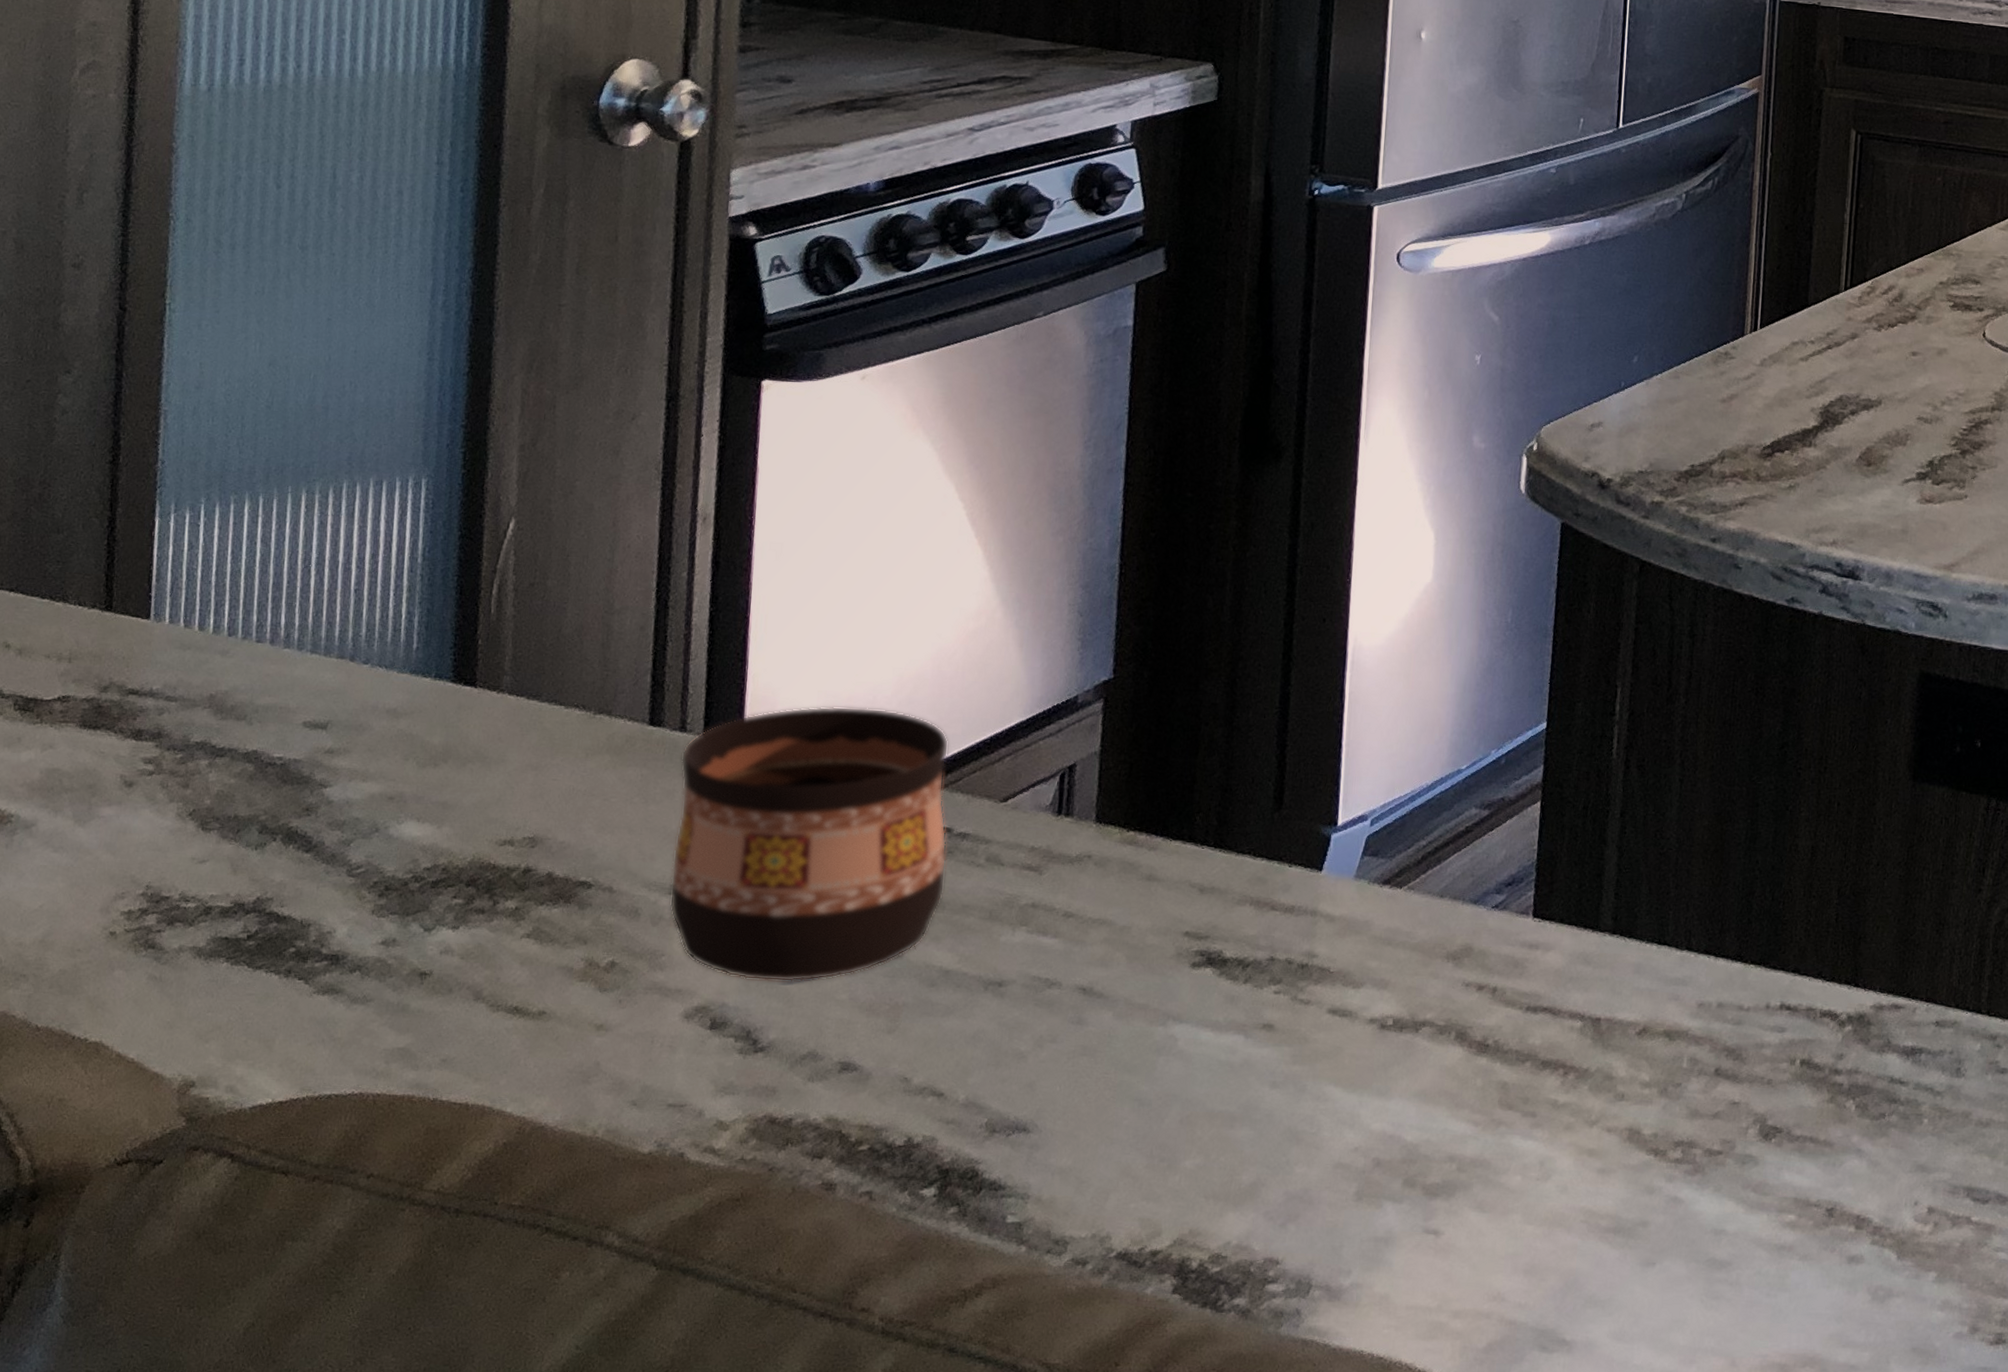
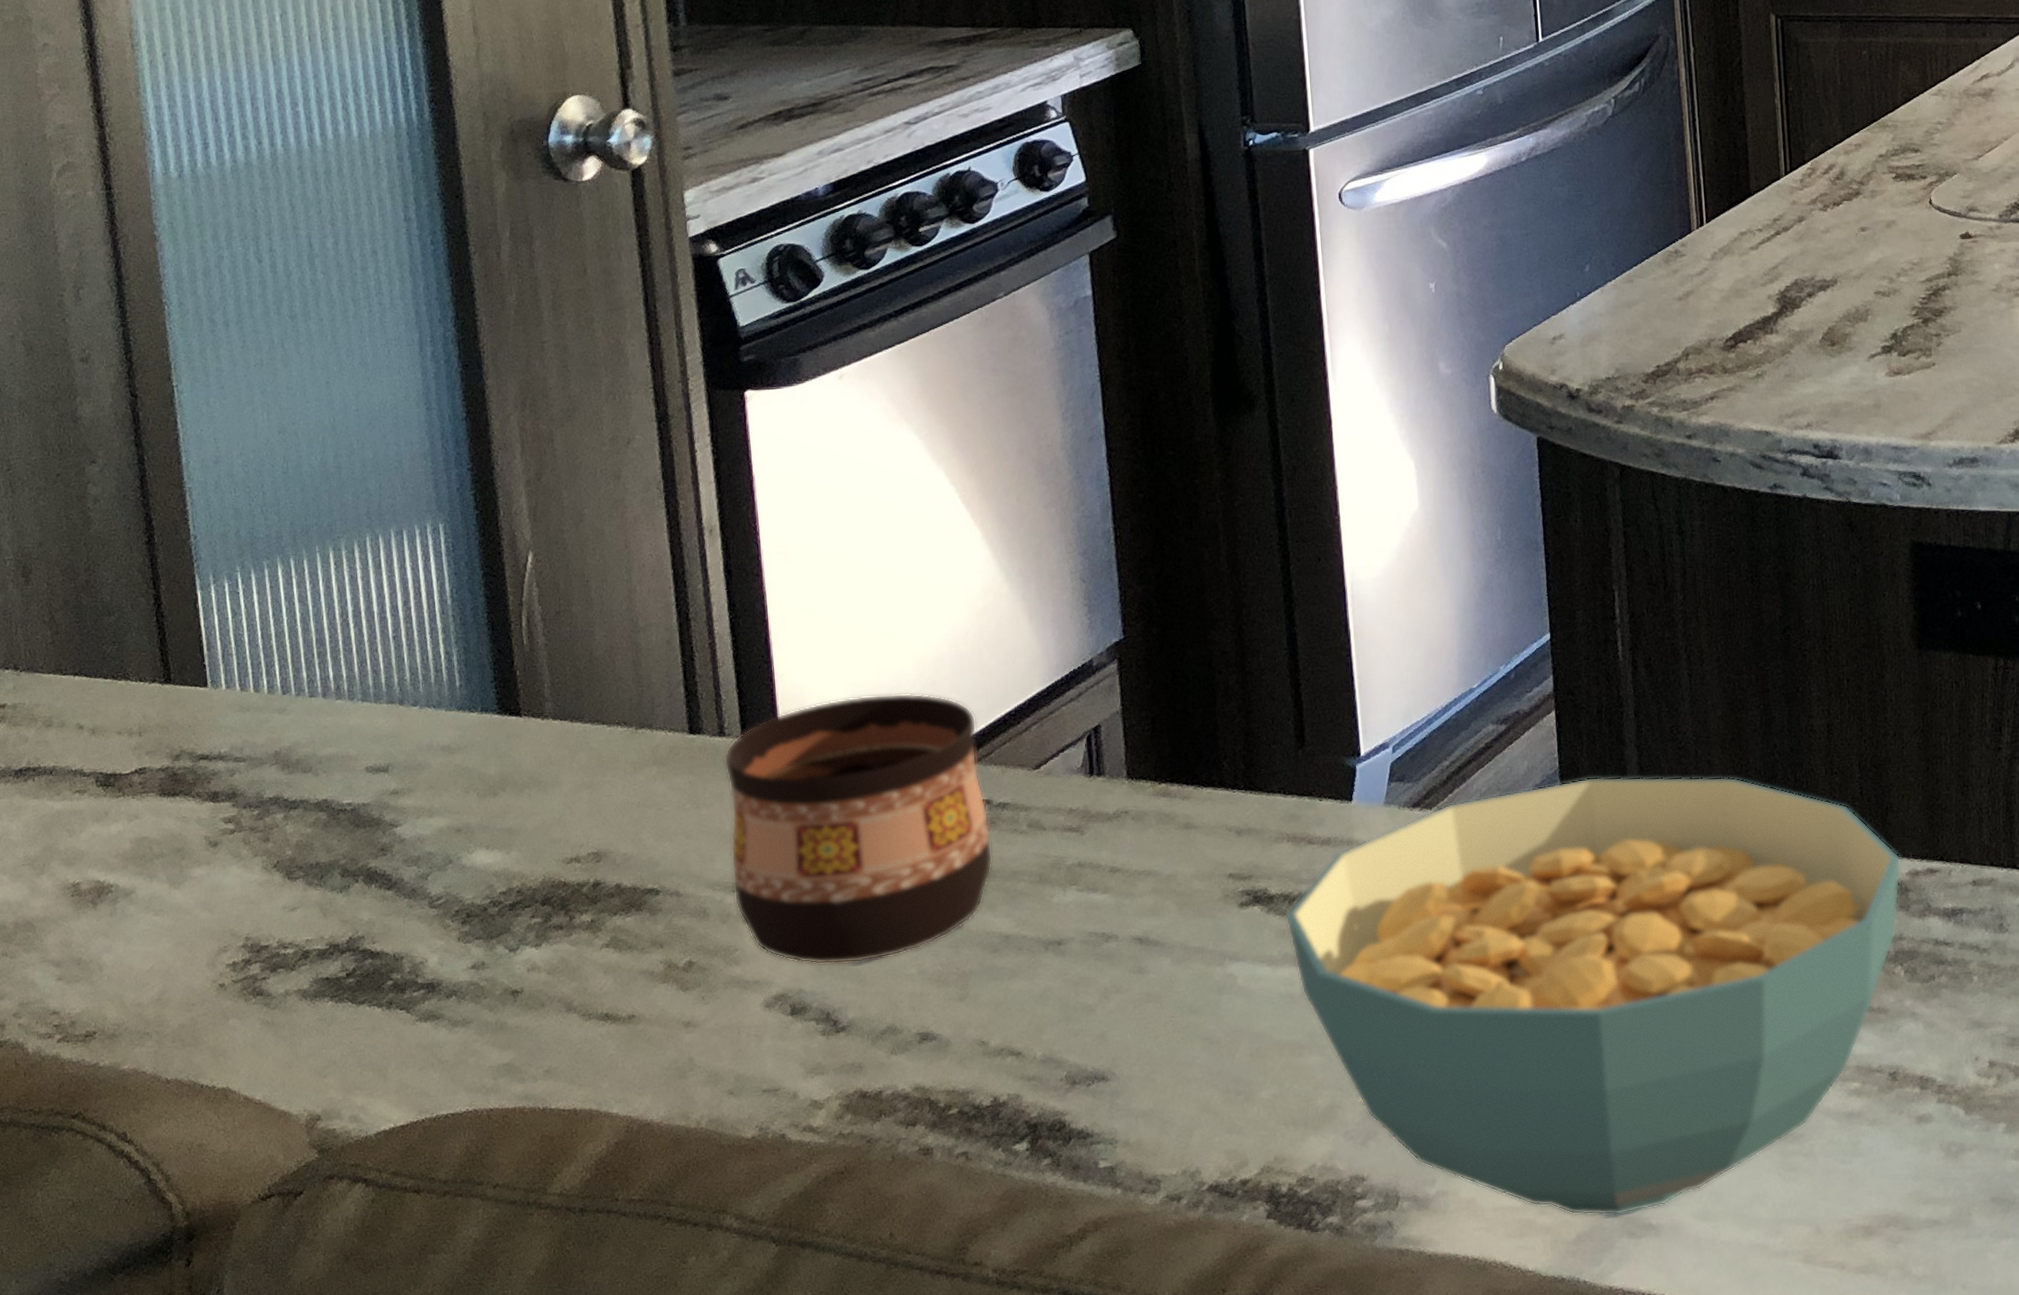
cereal bowl: none [1236,873,1868,1328] -> present [1285,776,1902,1216]

